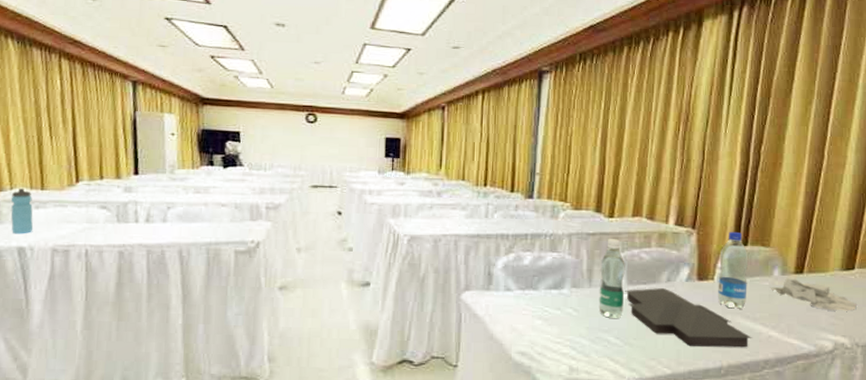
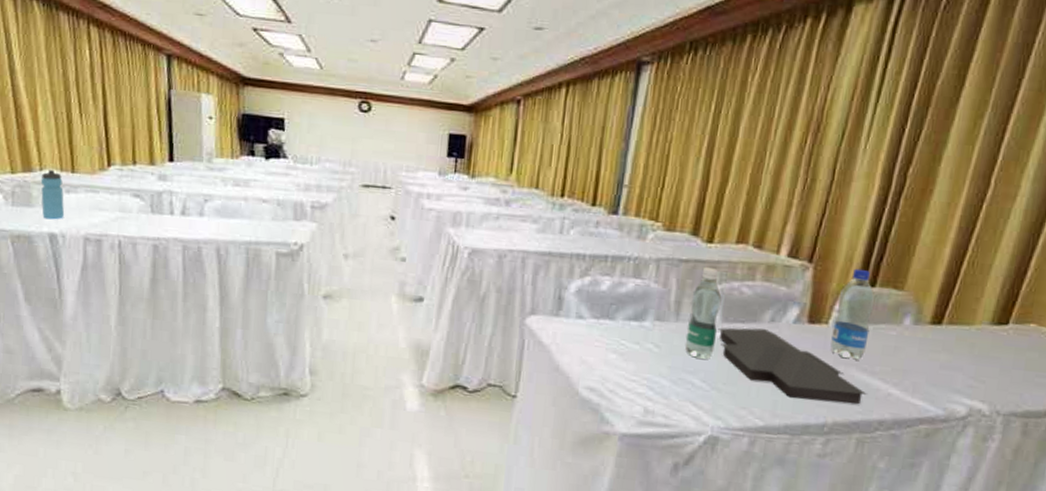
tissue: present [770,277,857,311] -> none [897,327,1005,373]

